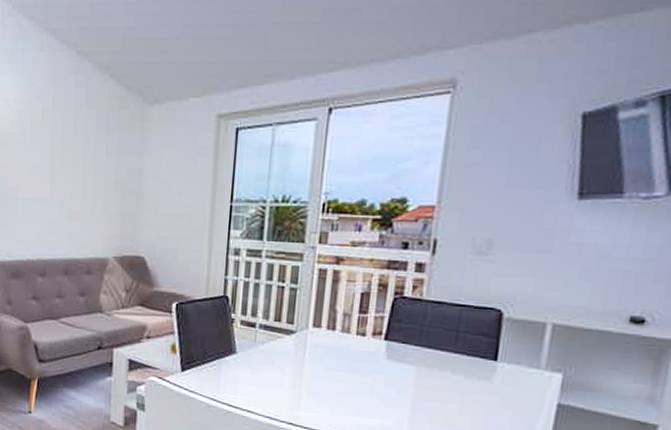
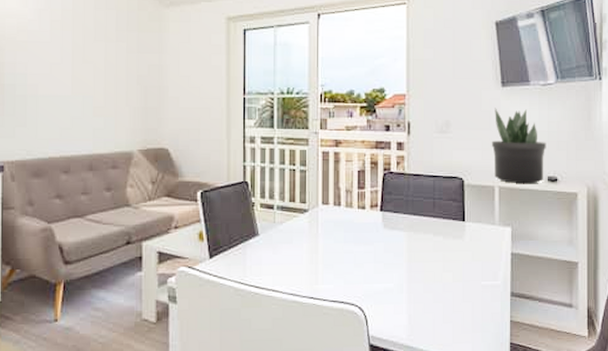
planter: none [548,226,636,324] -> present [491,108,547,184]

